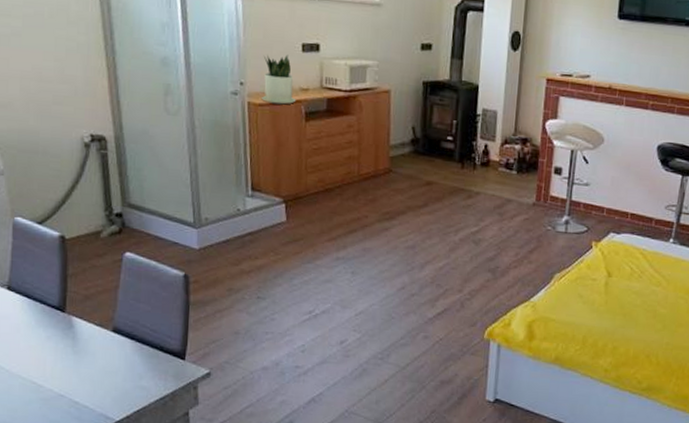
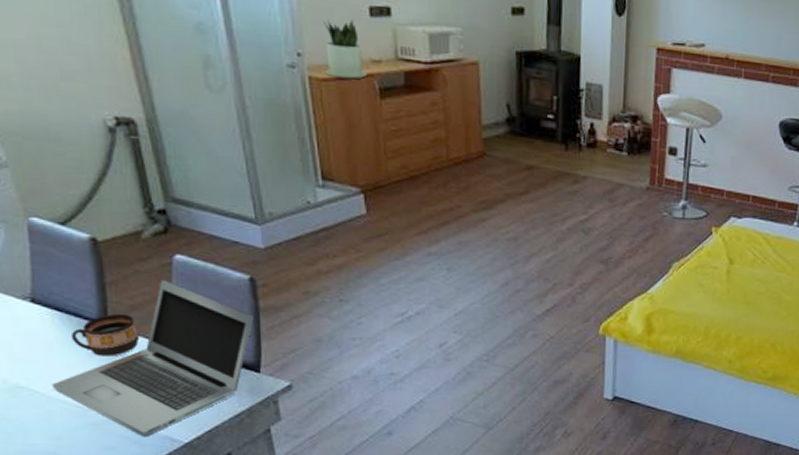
laptop: none [15,273,184,413] -> present [52,279,254,437]
cup: none [35,301,89,340] -> present [70,313,139,356]

